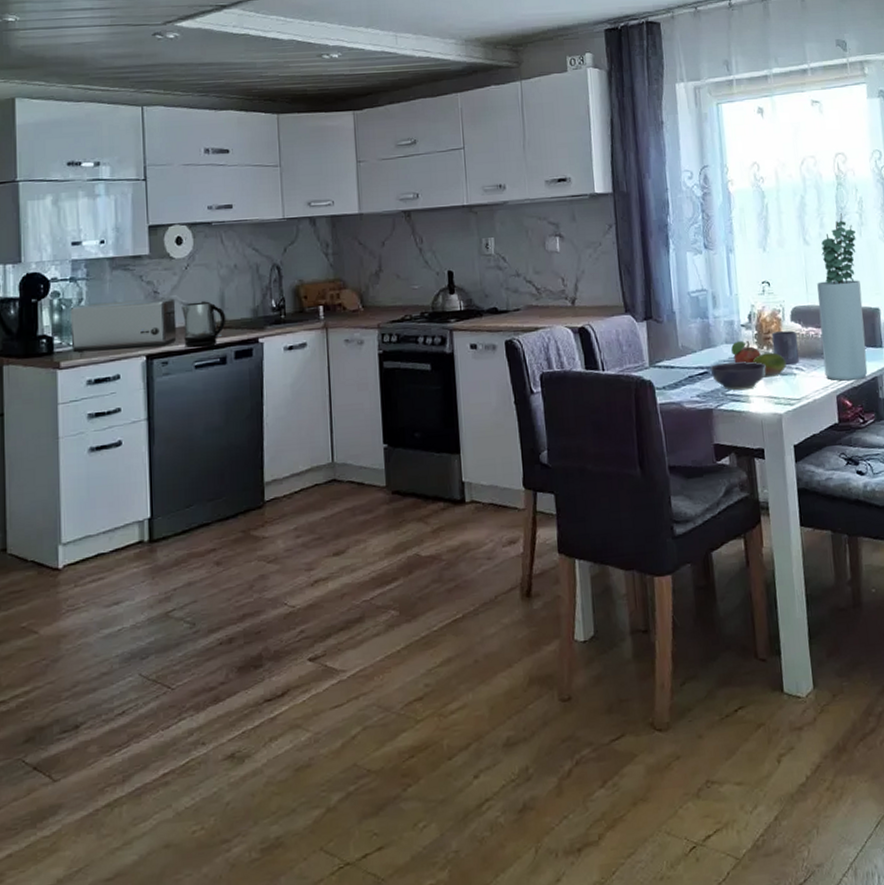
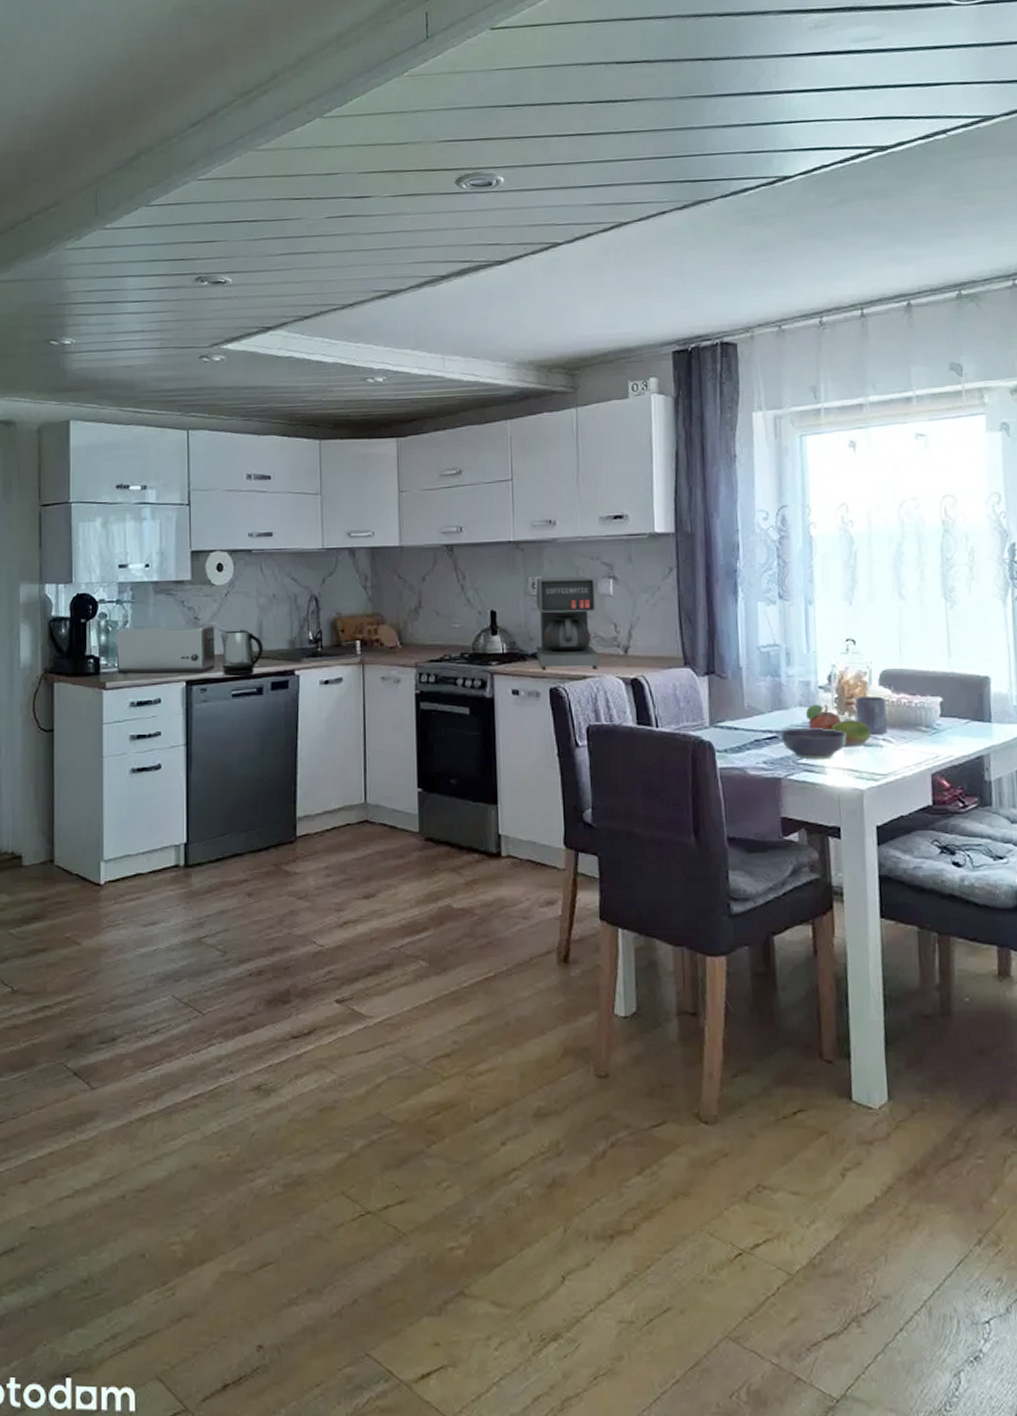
coffee maker: none [489,235,550,325] -> present [536,576,600,671]
vase: present [817,213,868,381] -> none [913,565,972,758]

